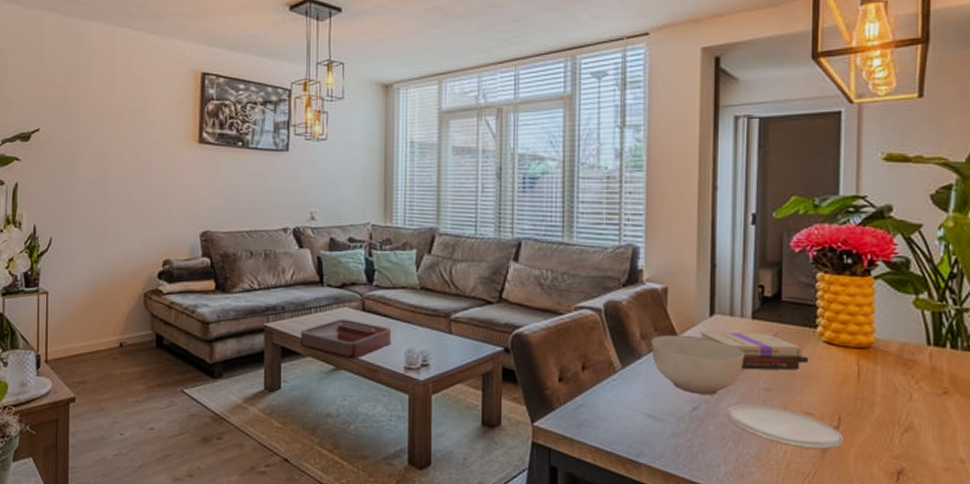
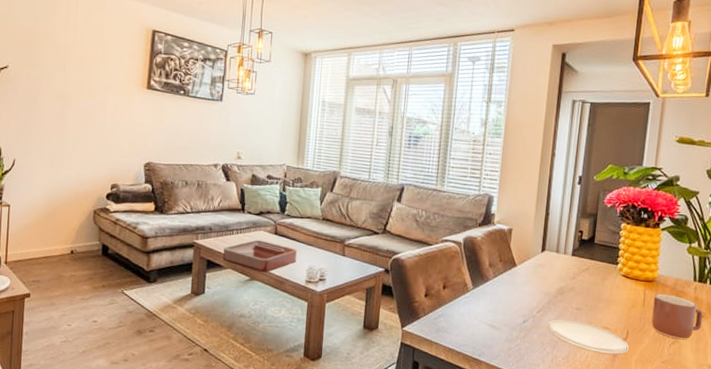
bowl: present [651,334,745,395] -> none [496,264,565,311]
books: present [700,331,808,371] -> none [533,263,610,296]
mug: none [872,364,946,426] -> present [651,293,703,340]

